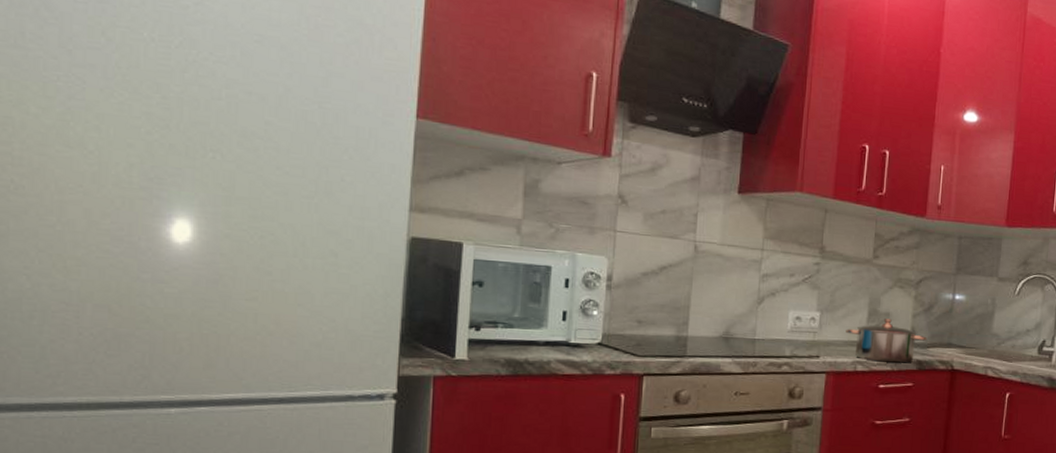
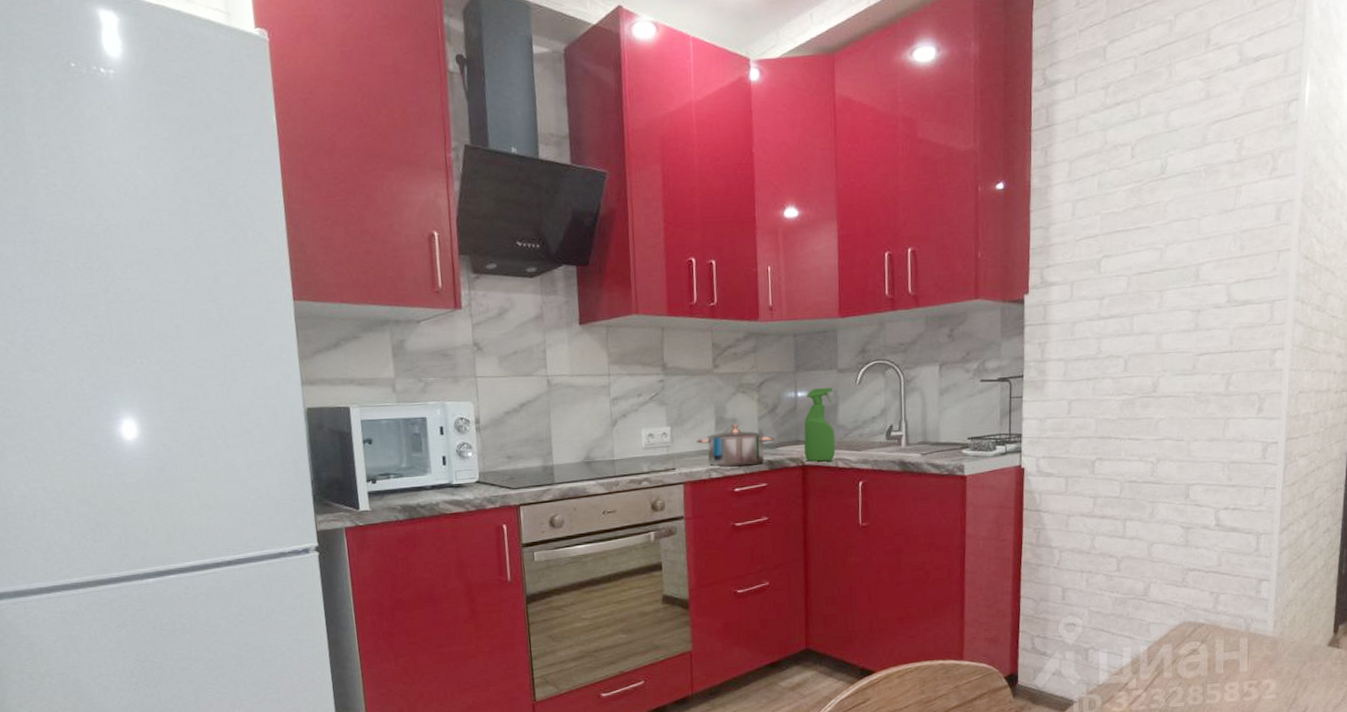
spray bottle: none [954,293,991,369] -> present [804,388,836,462]

